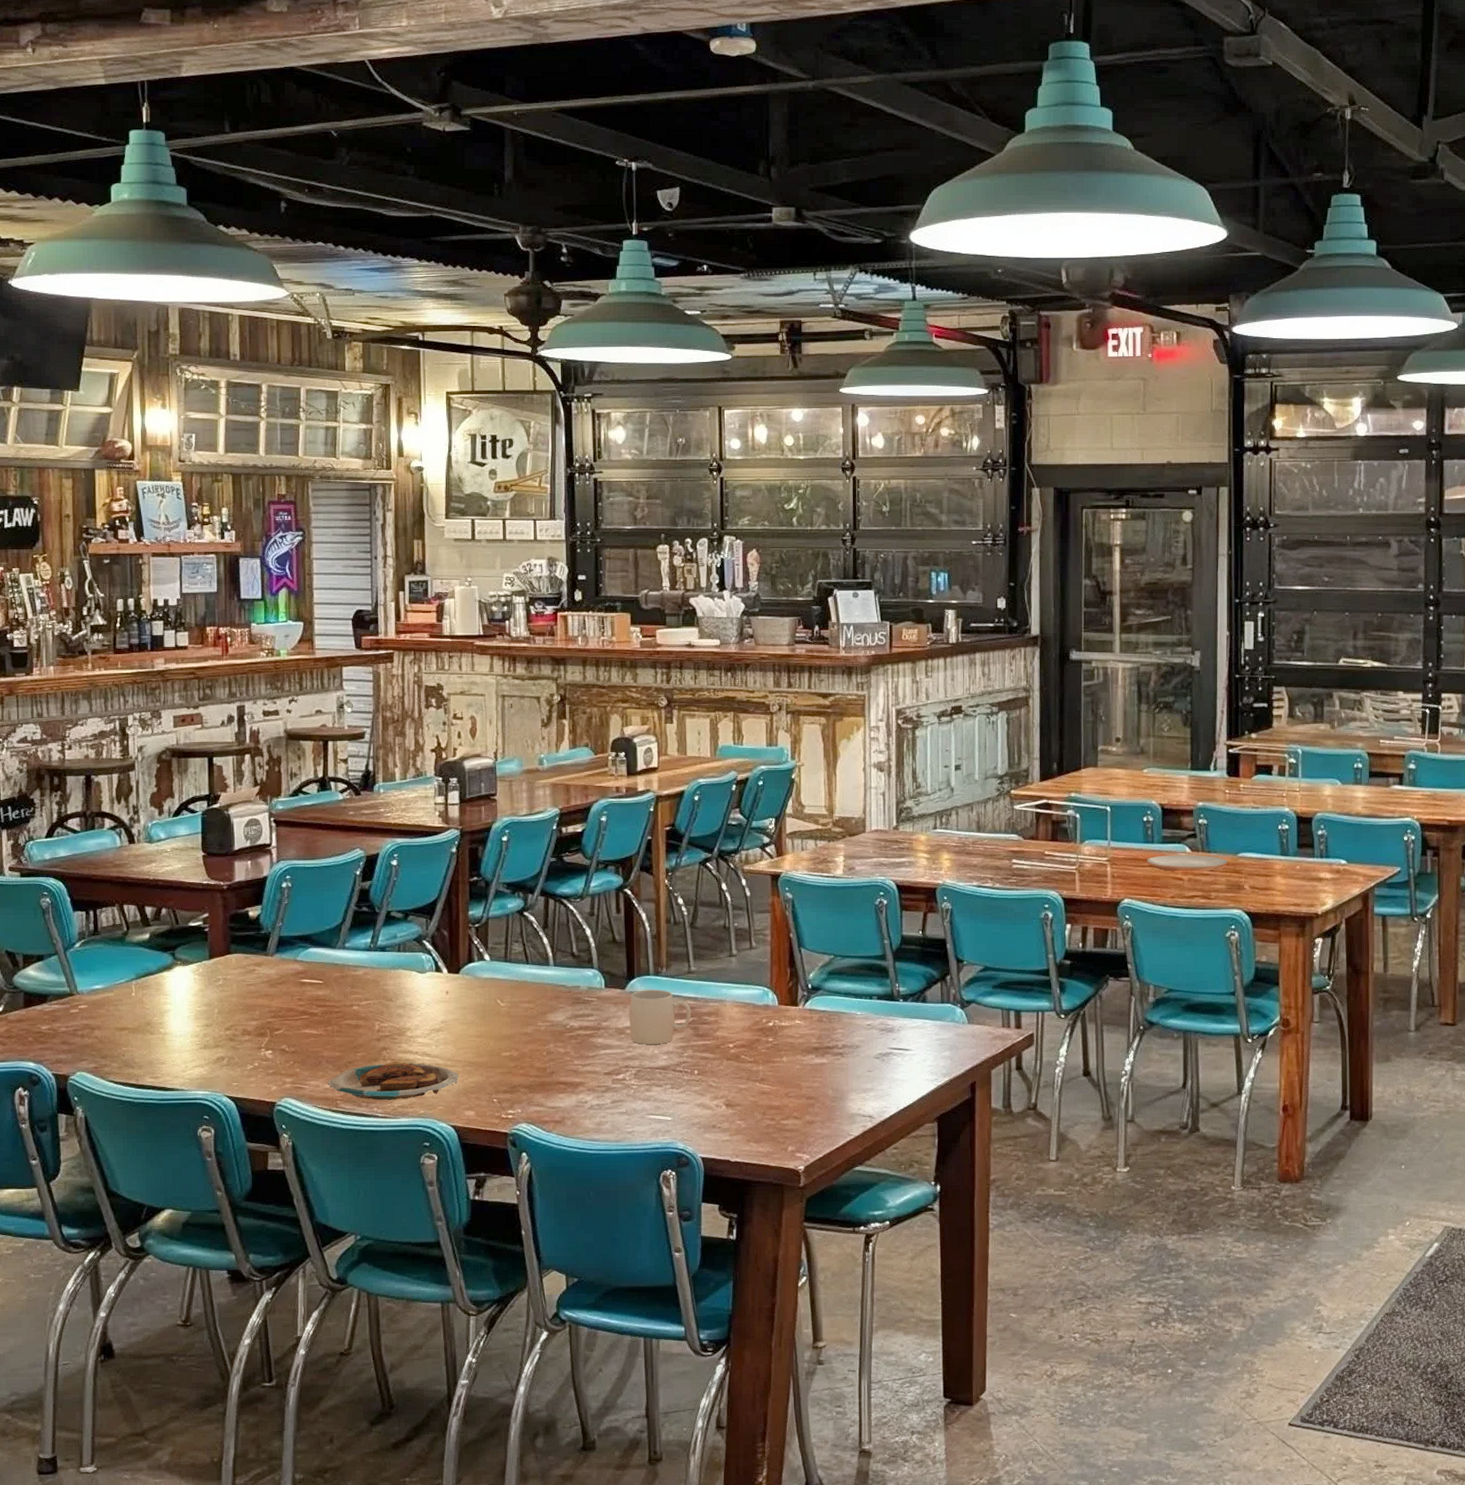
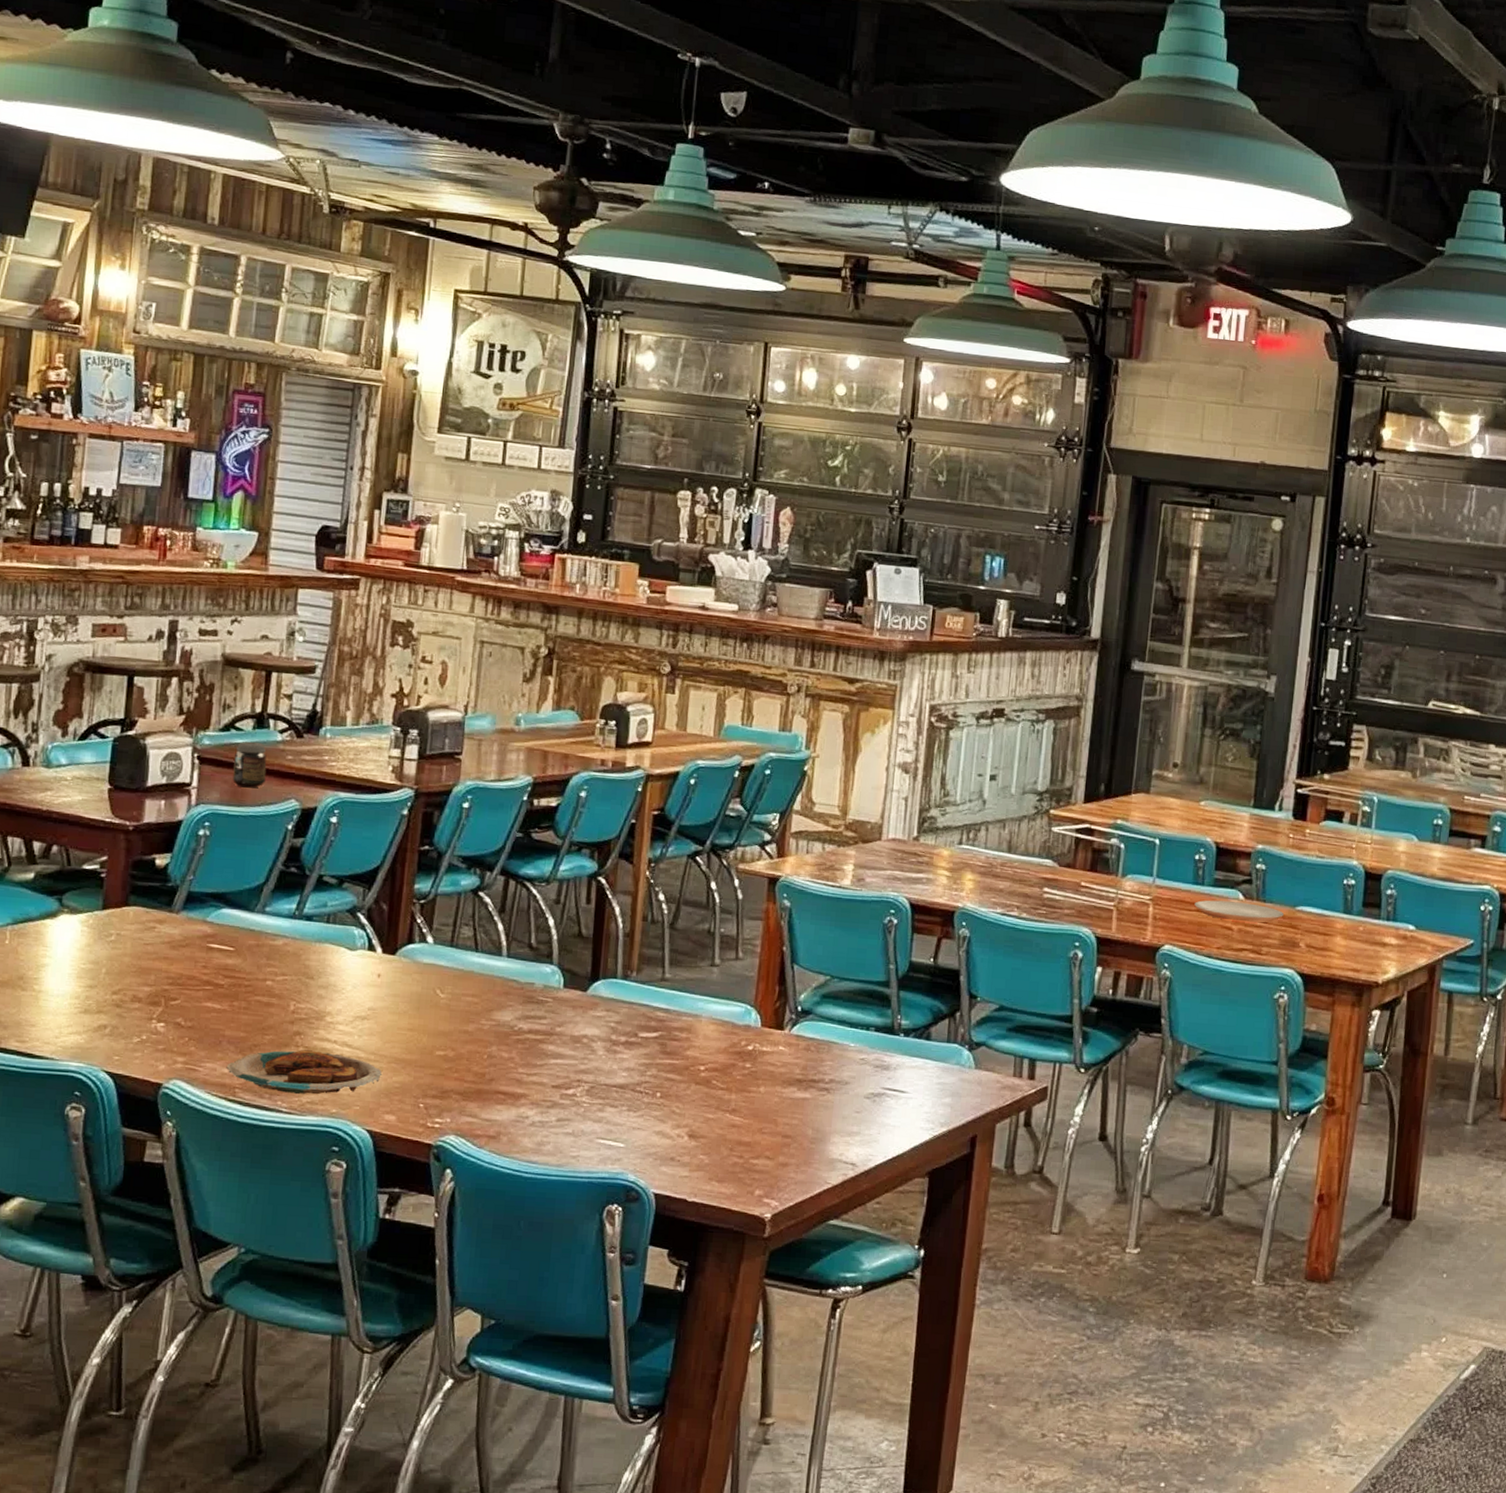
food container: none [305,802,333,843] -> present [233,741,267,788]
mug: present [629,989,692,1045] -> none [587,994,661,1059]

